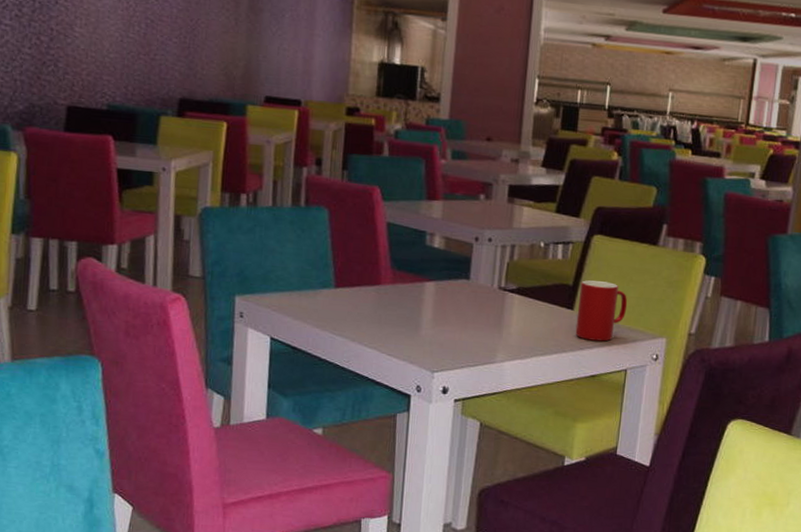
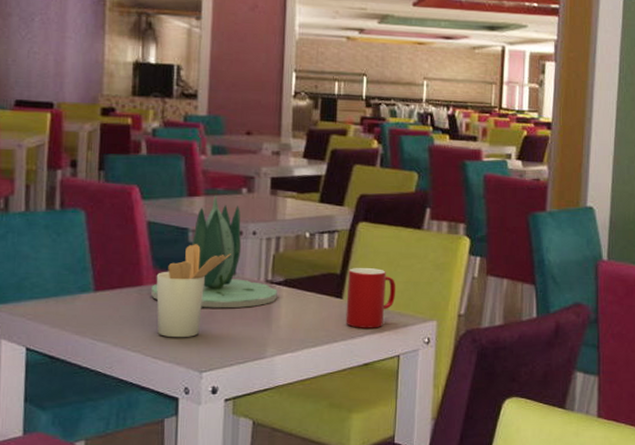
succulent plant: none [388,200,510,313] -> present [151,195,277,309]
utensil holder: none [393,247,466,338] -> present [156,244,231,338]

